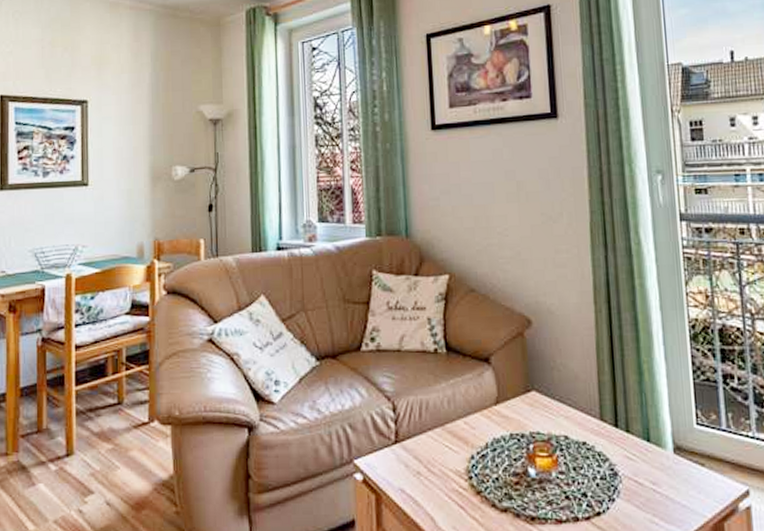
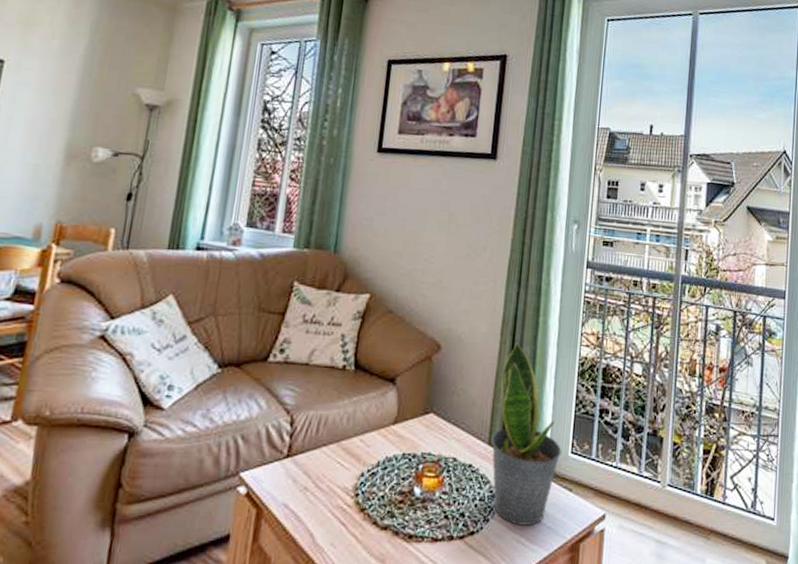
potted plant: none [602,309,685,504] -> present [490,342,562,525]

